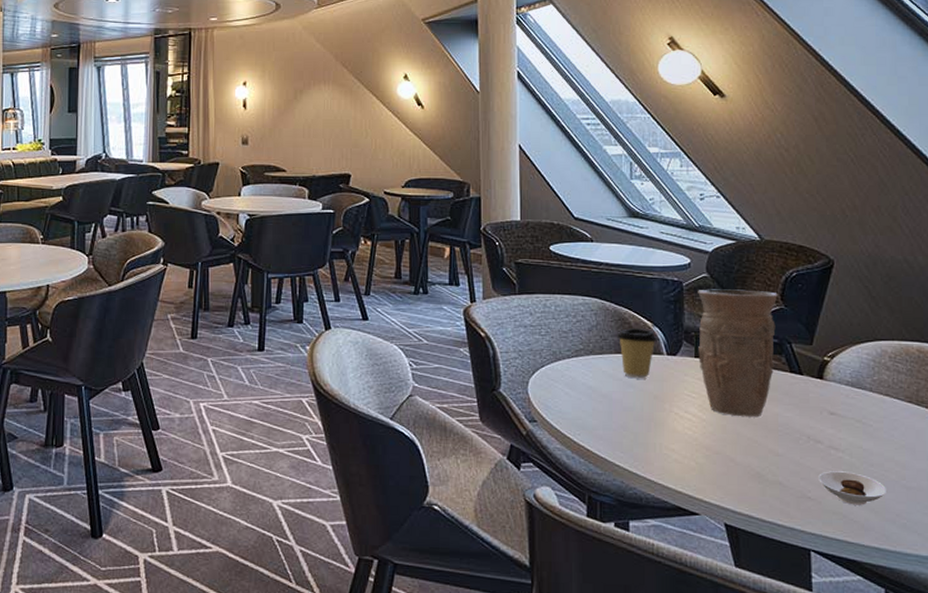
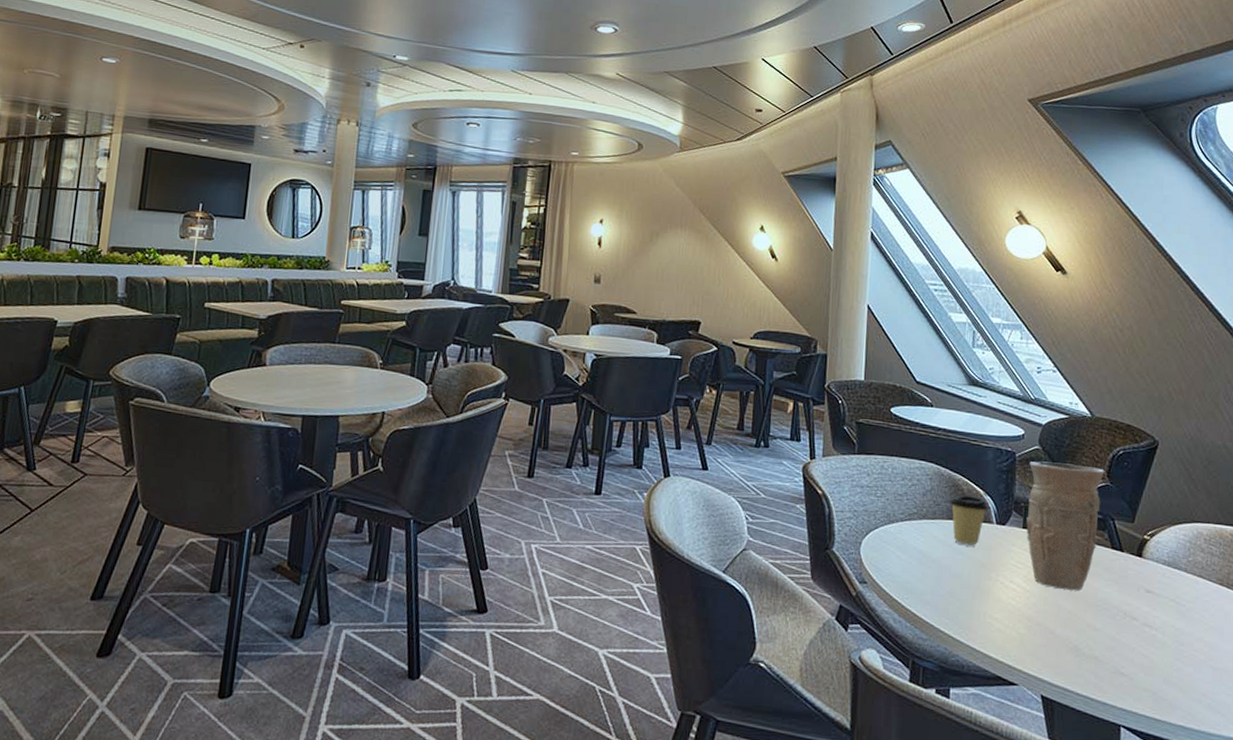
saucer: present [819,471,886,505] -> none [1132,648,1194,684]

